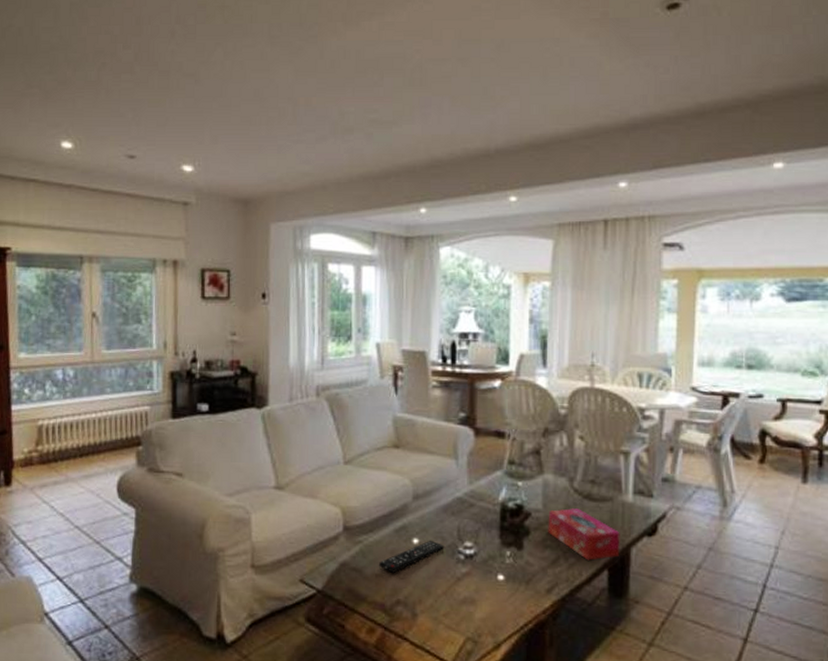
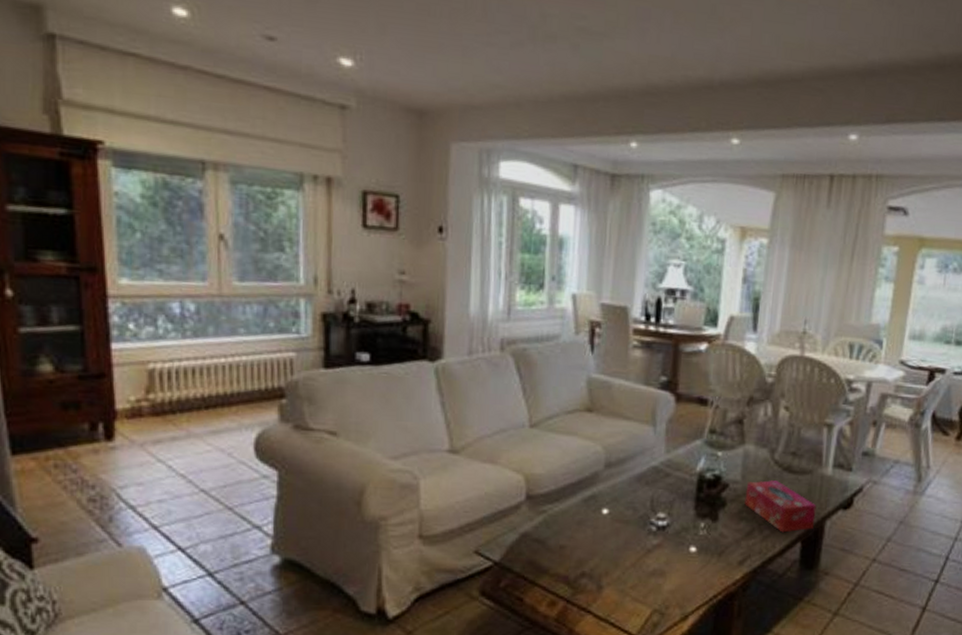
remote control: present [379,540,445,573] -> none [564,510,636,544]

